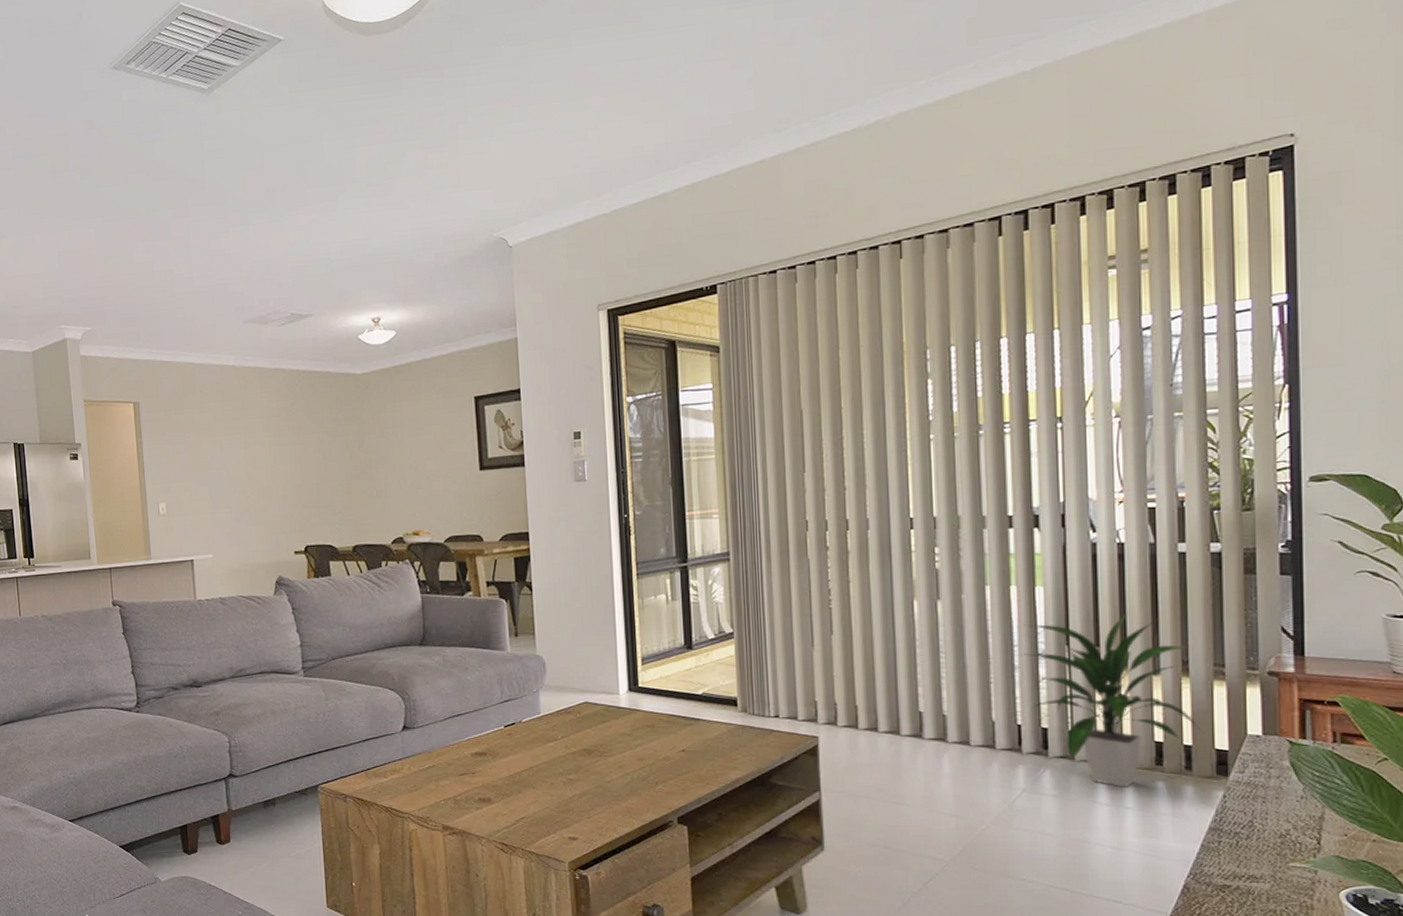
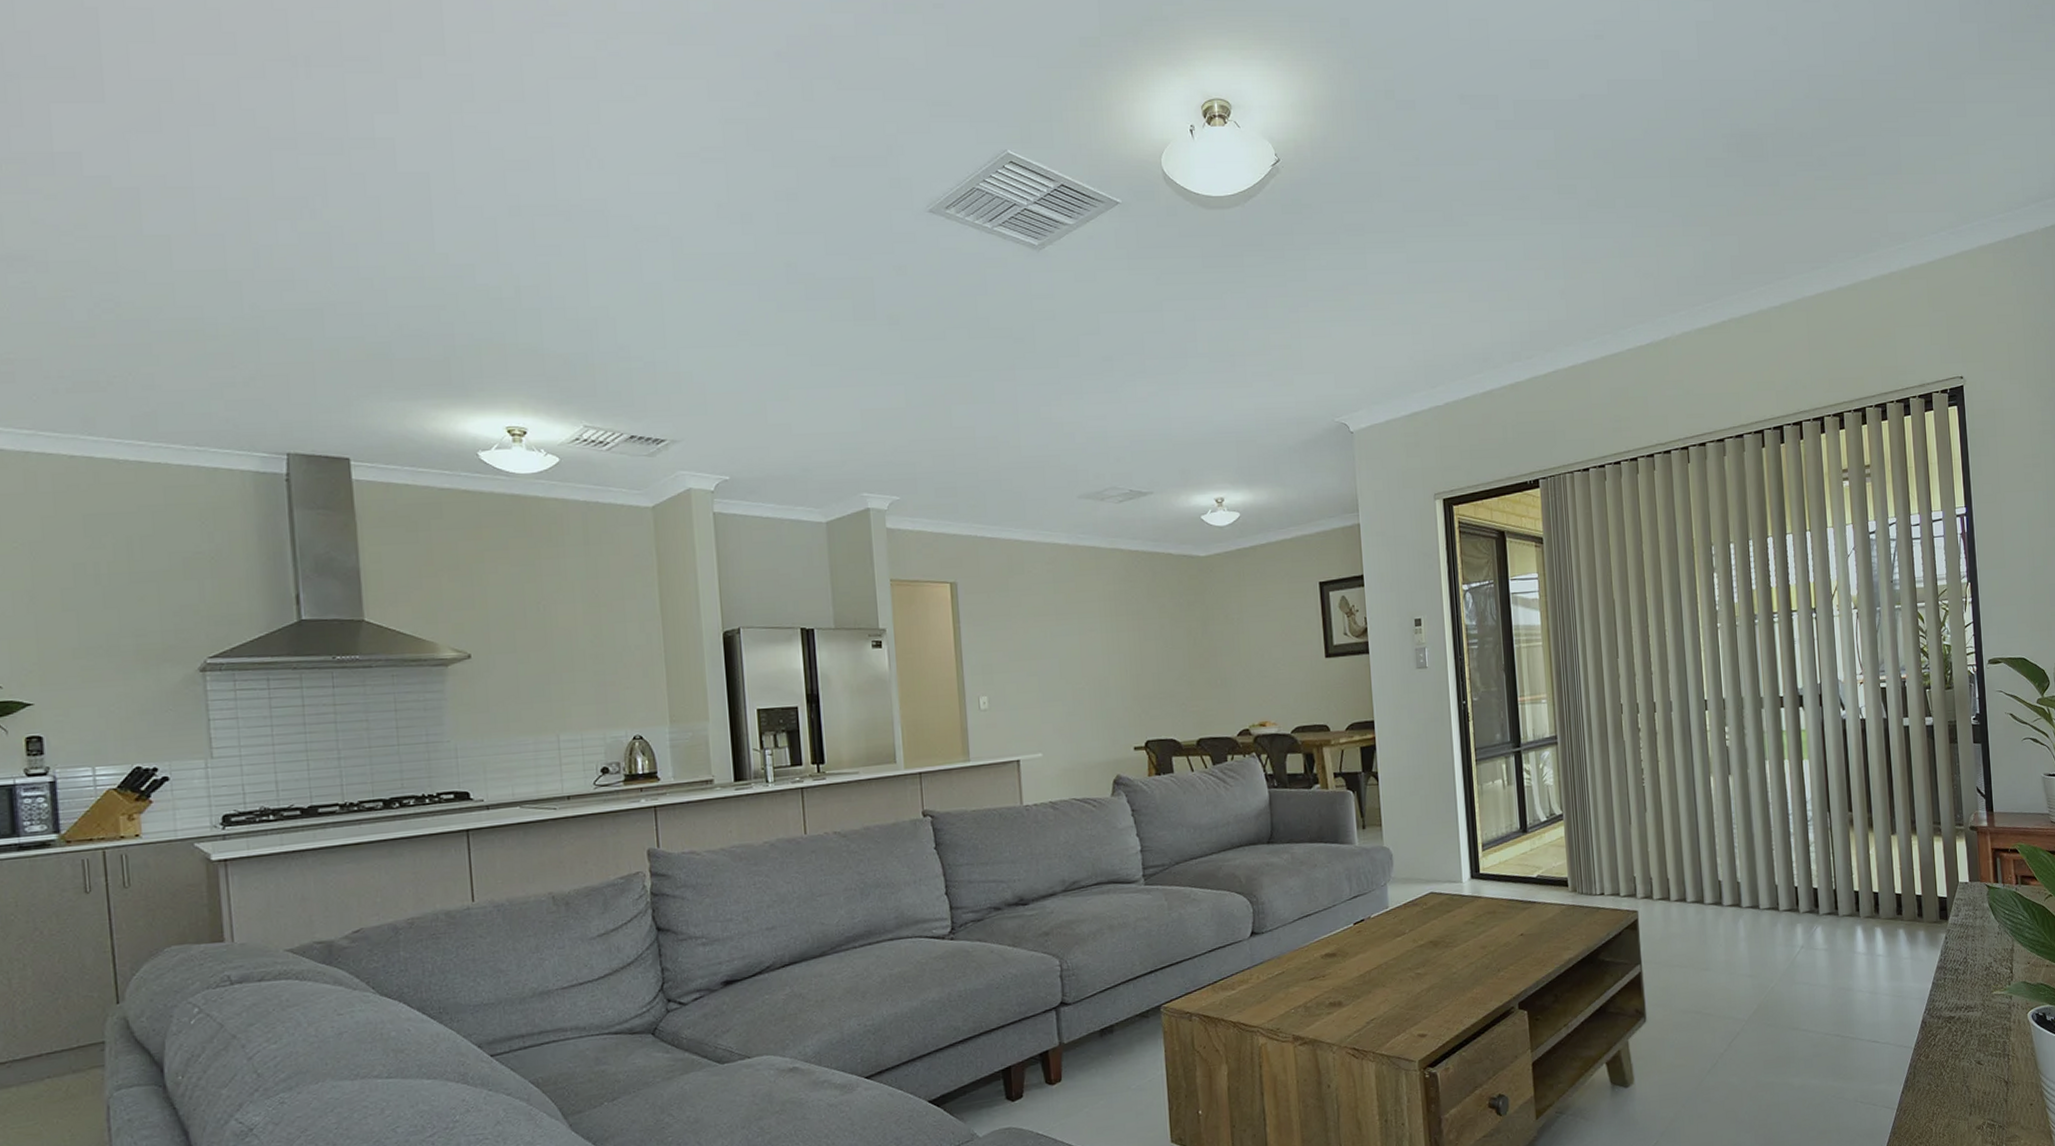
indoor plant: present [1023,612,1200,788] -> none [1796,780,1926,937]

